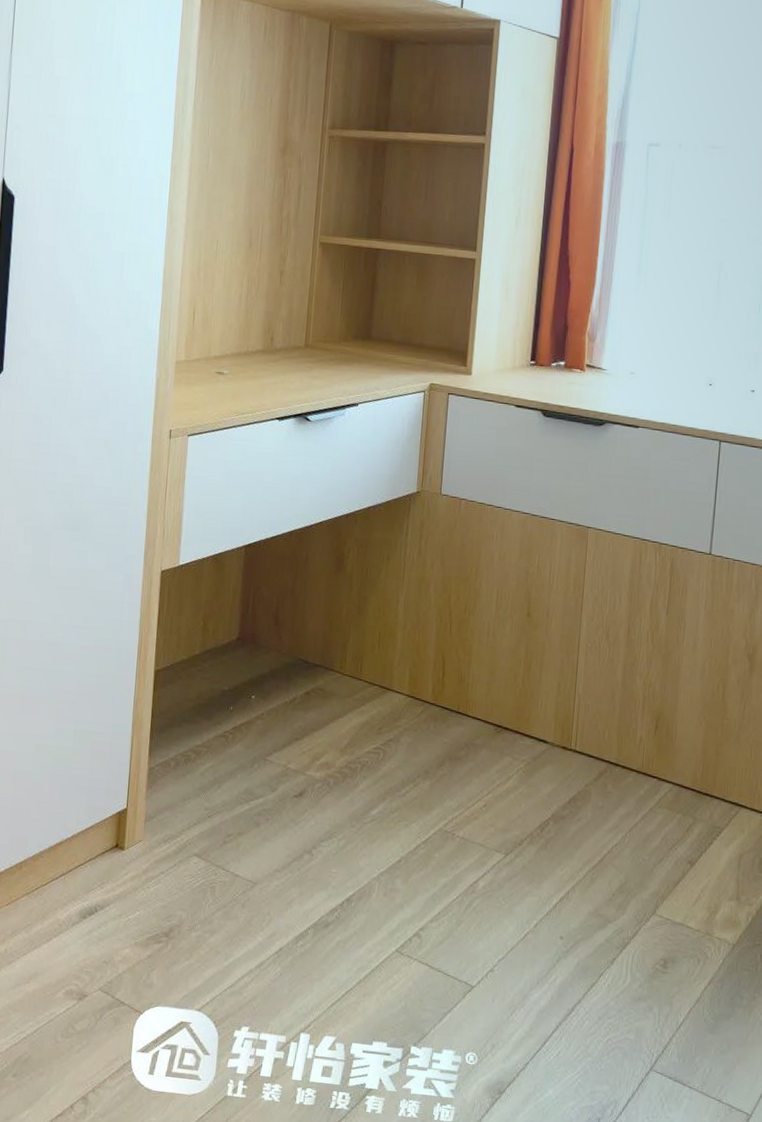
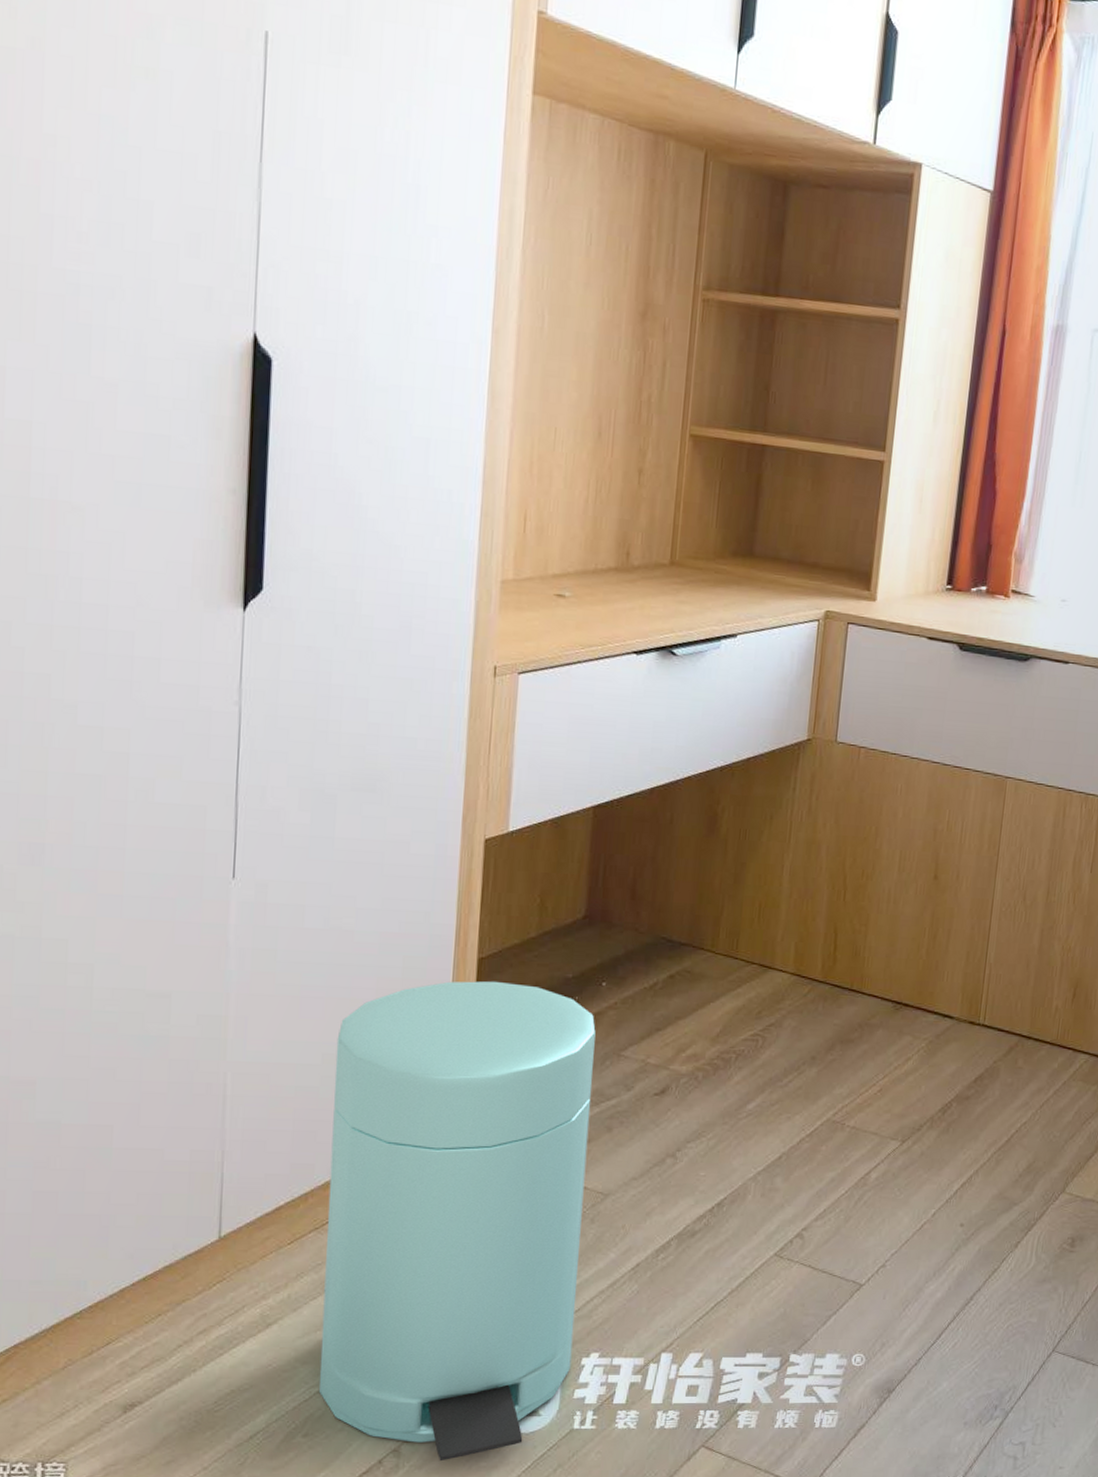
trash can: none [26,689,247,1113] -> present [319,981,596,1462]

